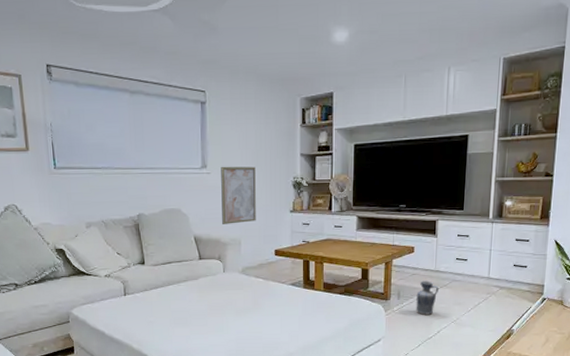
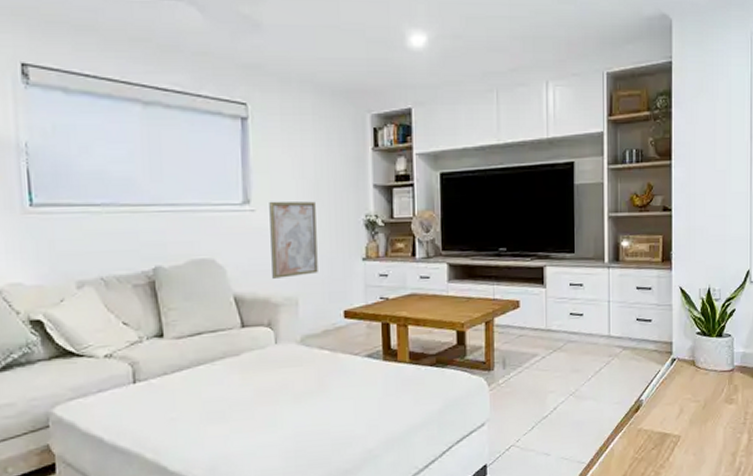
ceramic jug: present [416,280,439,315] -> none [525,343,552,388]

